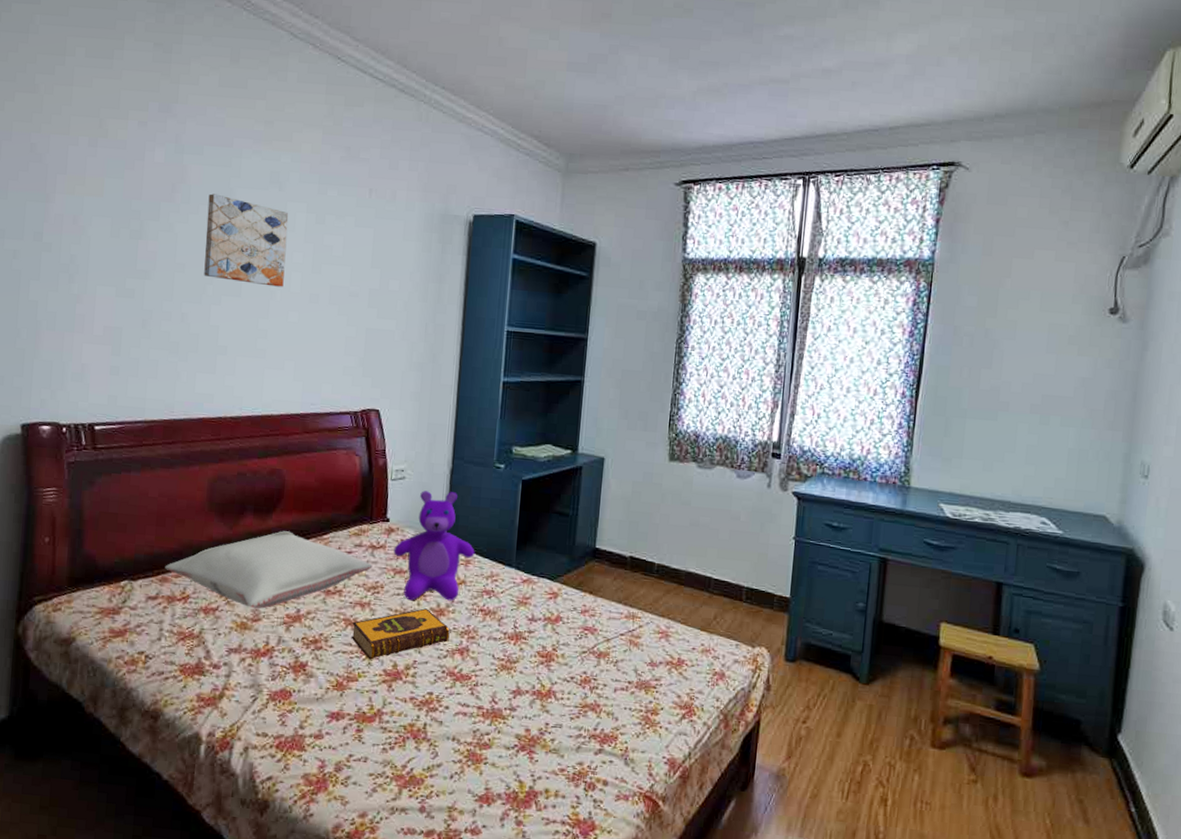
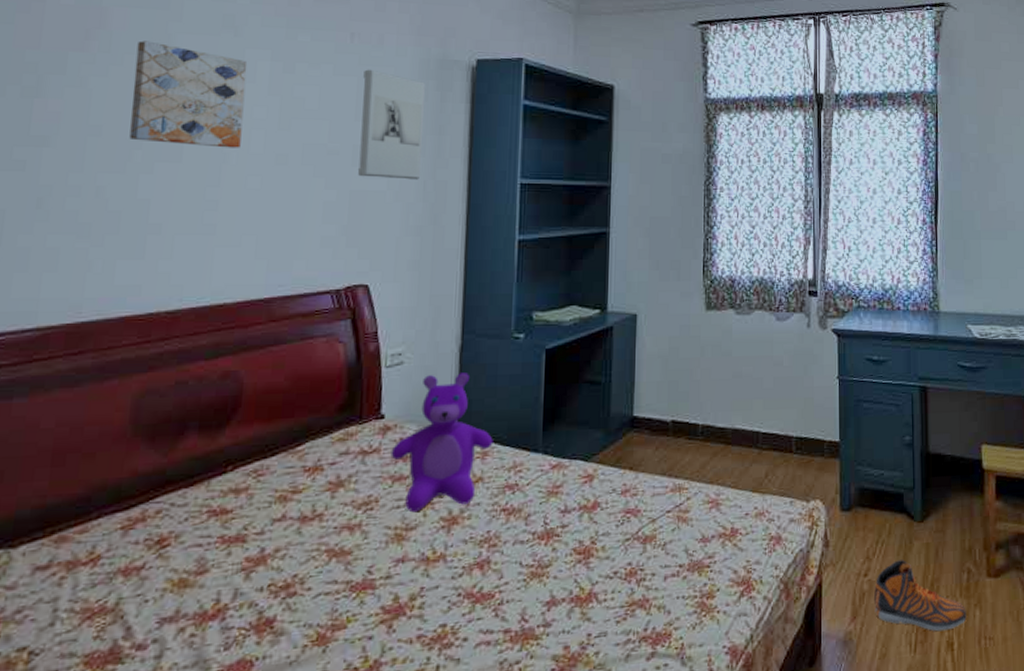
pillow: present [165,531,373,609] -> none [63,448,364,557]
hardback book: present [351,608,450,660] -> none [336,519,466,597]
wall sculpture: none [372,222,429,322] -> present [357,69,425,180]
sneaker: none [809,715,905,787] -> present [873,560,967,632]

